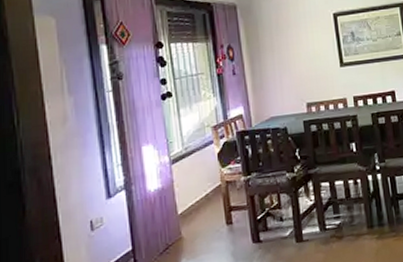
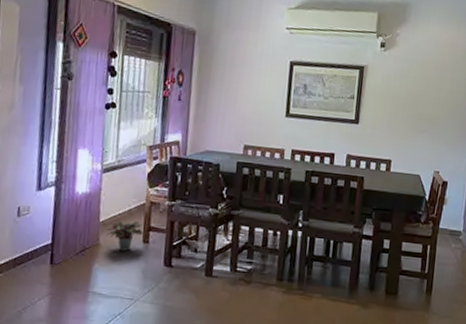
potted plant: none [185,205,225,239] -> present [105,220,143,251]

